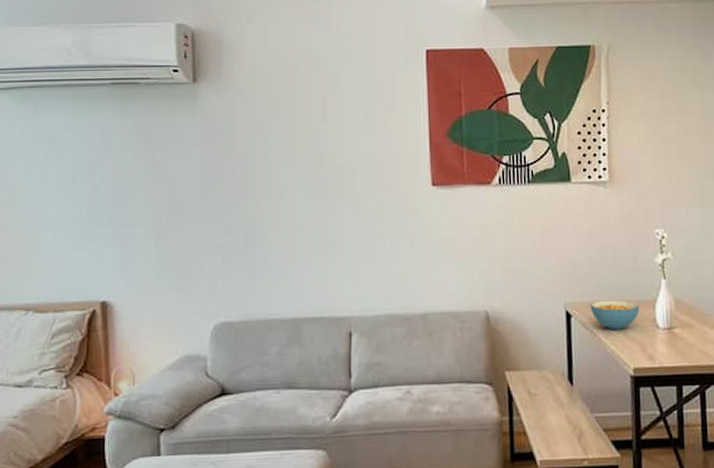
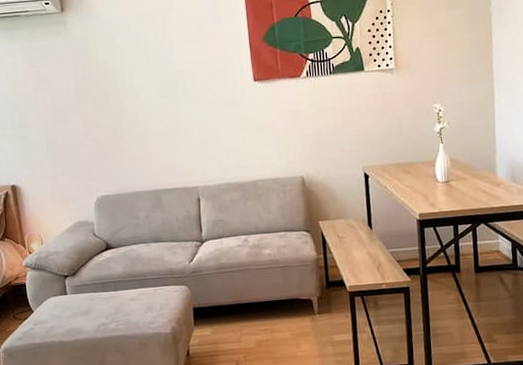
cereal bowl: present [590,300,640,330] -> none [383,162,423,186]

